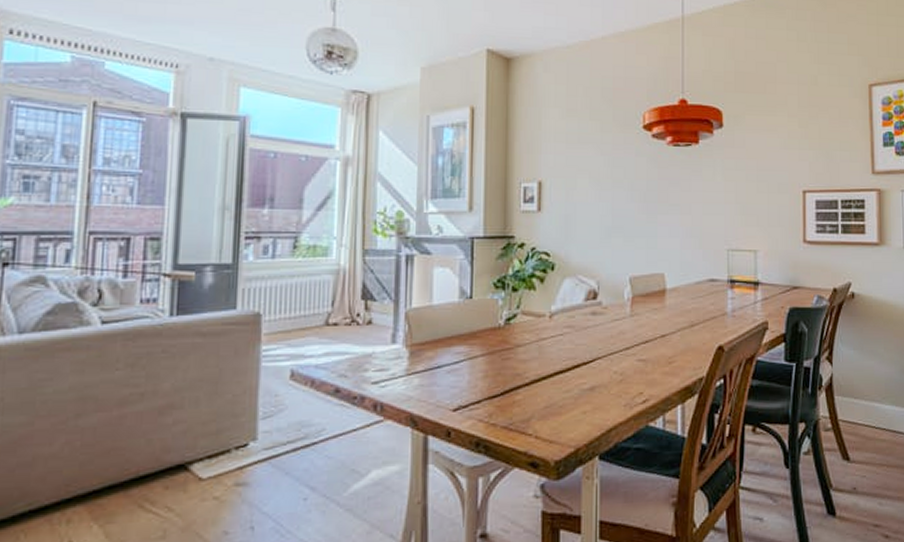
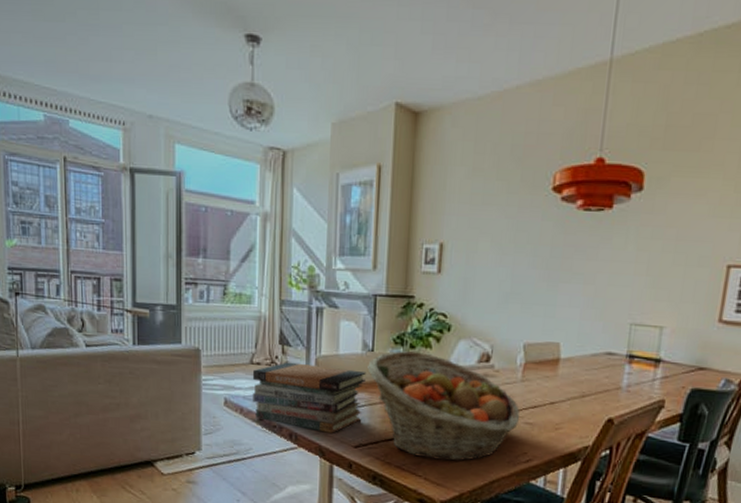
book stack: none [327,319,464,398] -> present [252,362,366,433]
fruit basket: none [466,294,633,414] -> present [367,350,520,461]

